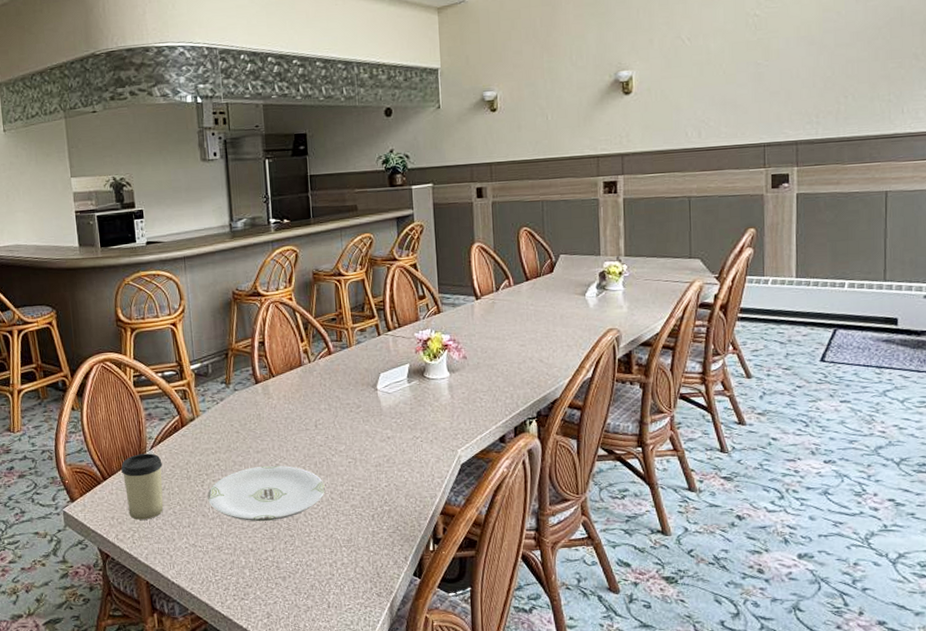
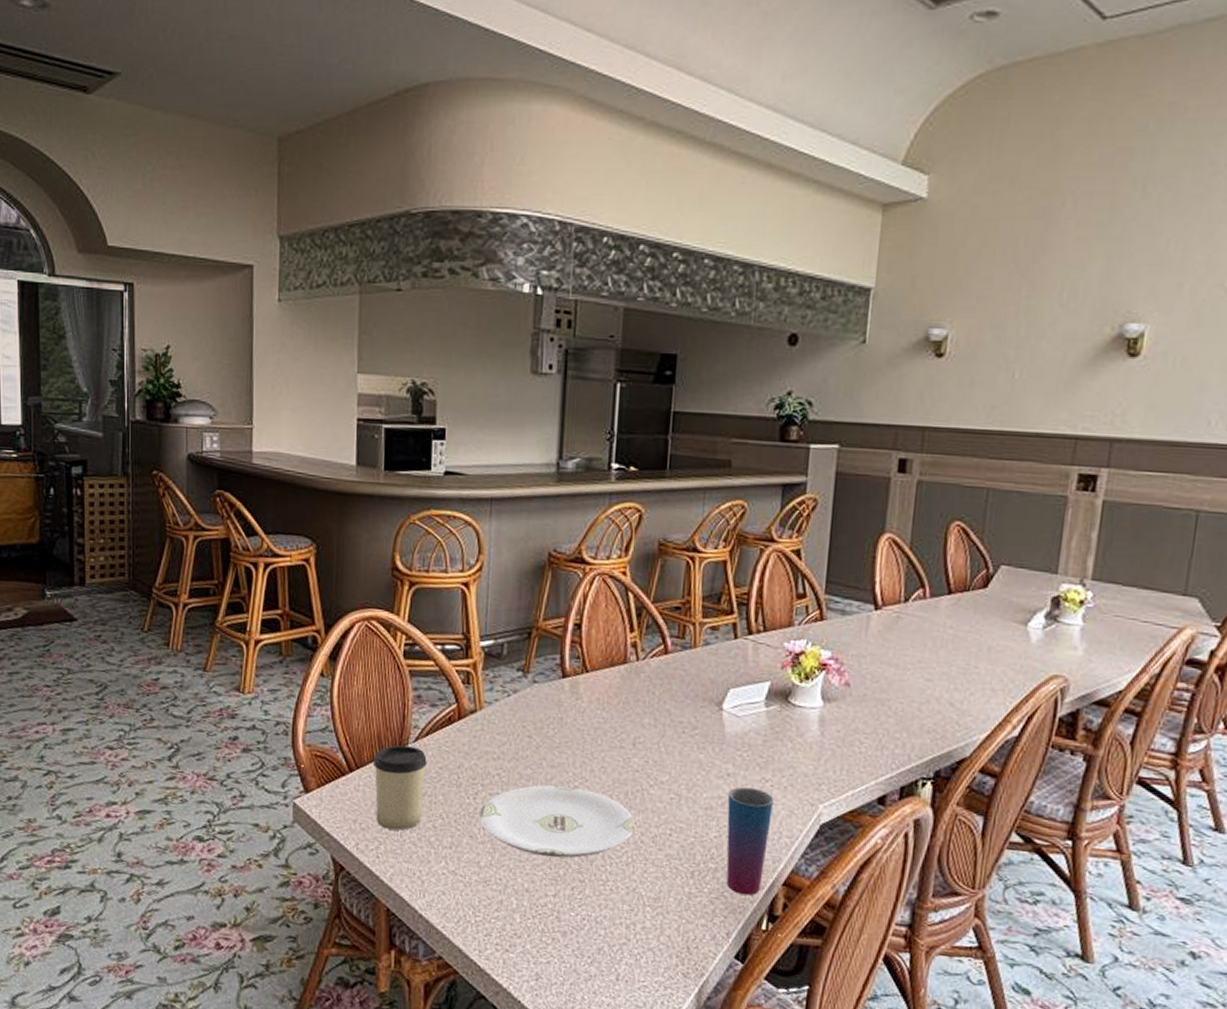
cup: none [390,445,425,527] -> present [726,787,774,896]

